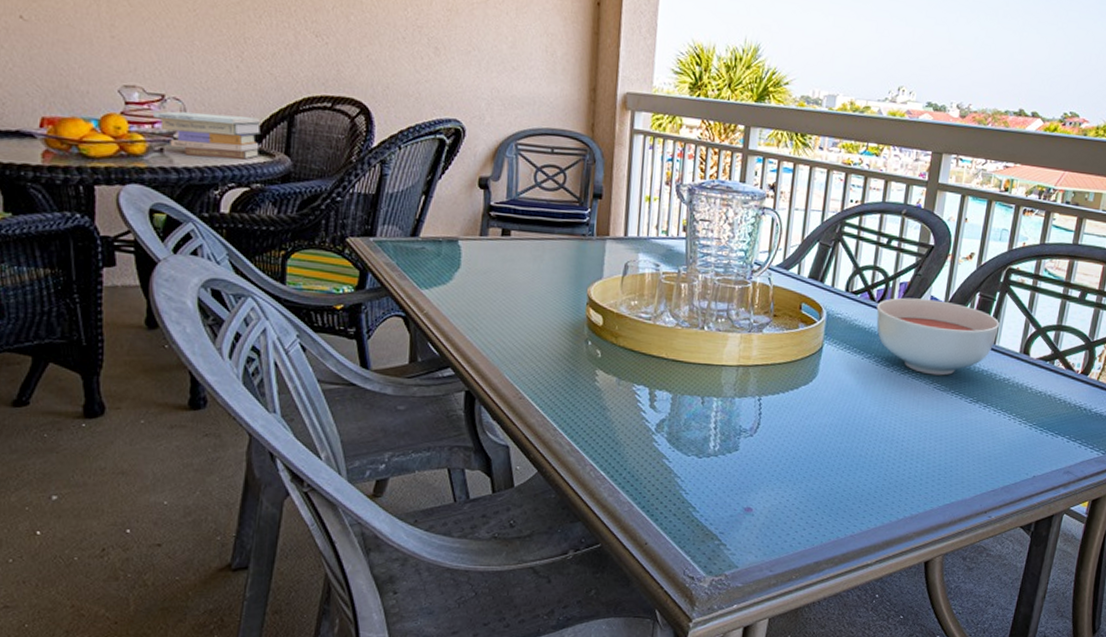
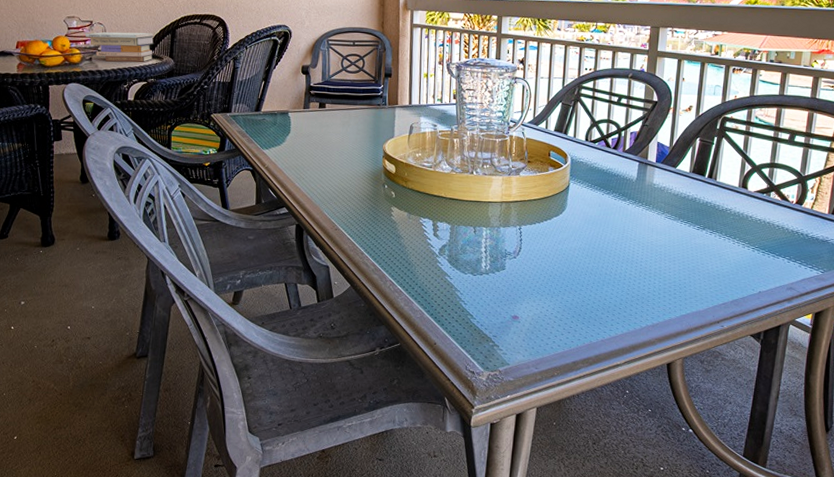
bowl: present [876,297,1000,376] -> none [612,144,720,207]

